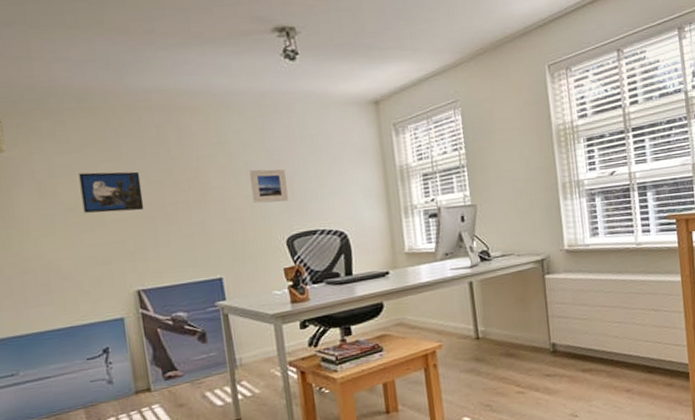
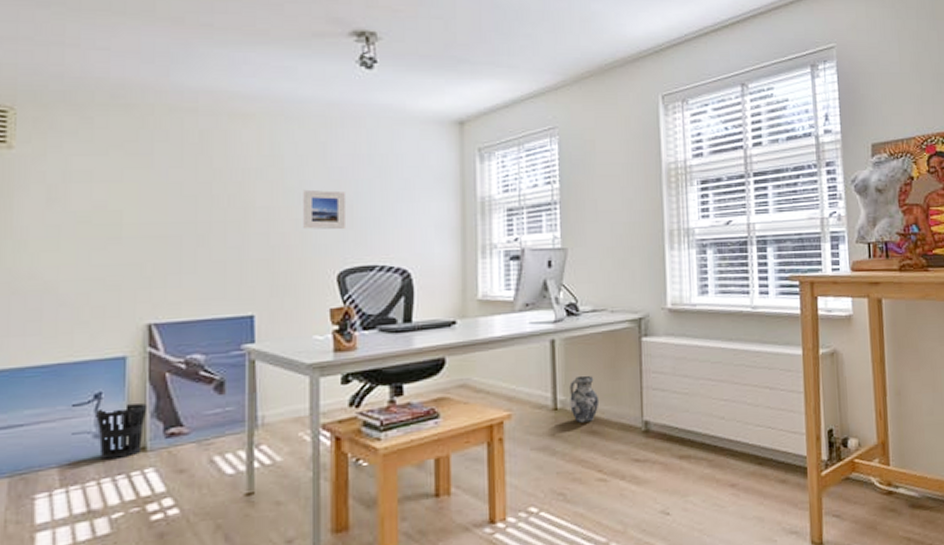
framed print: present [78,171,144,213] -> none [98,179,172,229]
wastebasket: none [106,354,148,400] -> present [96,403,148,459]
ceramic jug: none [487,309,514,348] -> present [569,375,600,423]

